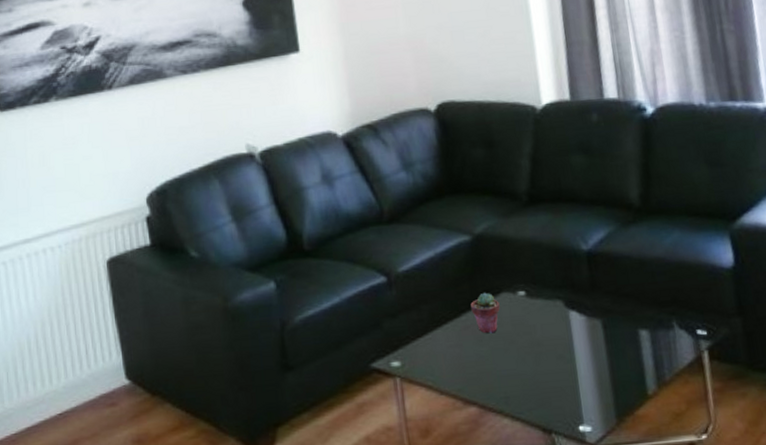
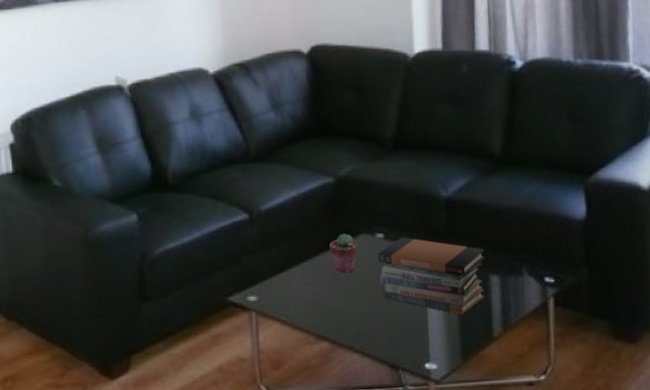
book stack: none [521,293,635,374] -> present [378,236,486,315]

